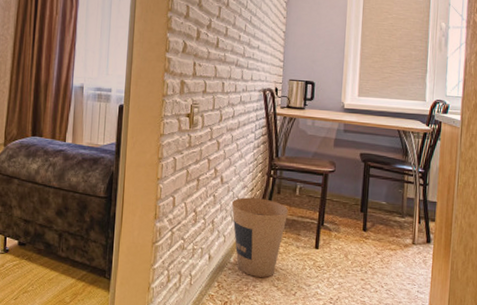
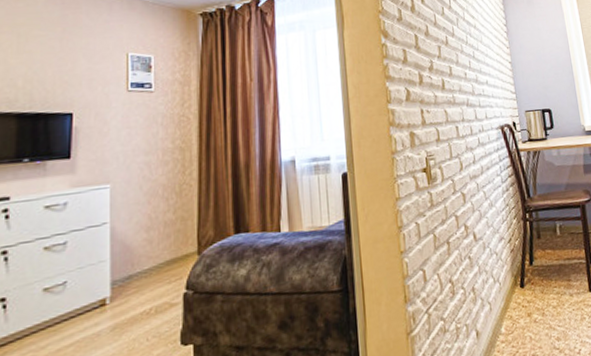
trash can: present [231,197,288,277] -> none [490,247,554,344]

